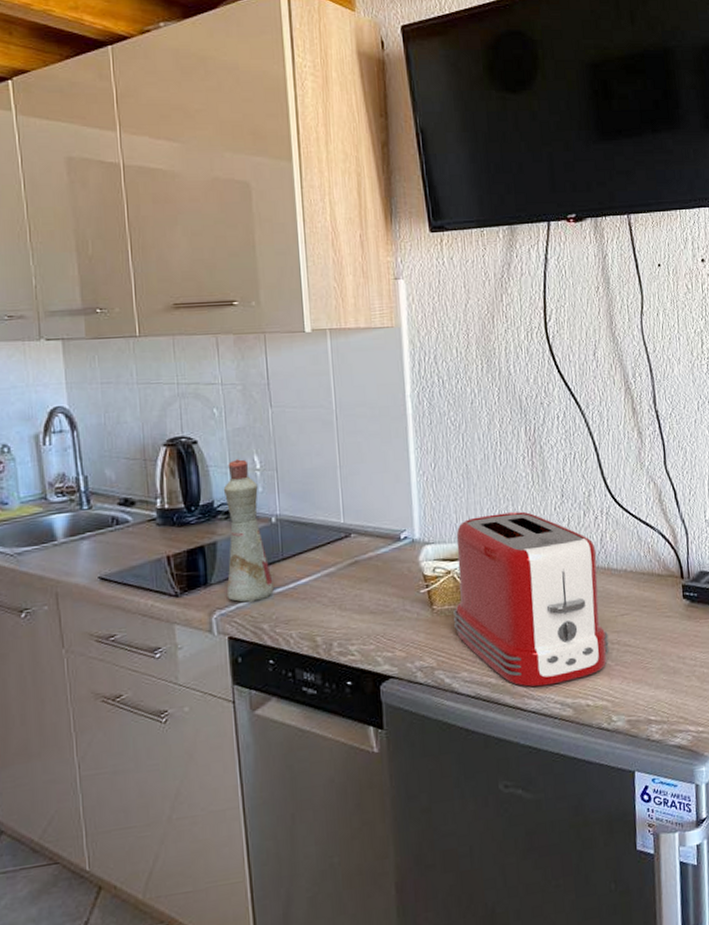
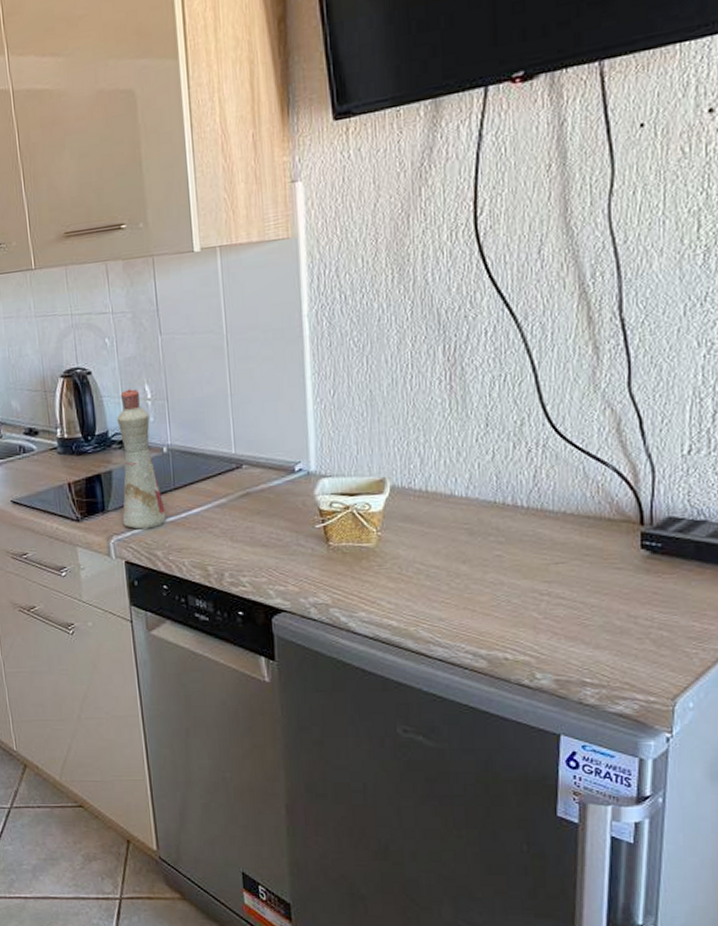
toaster: present [453,511,609,687] -> none [352,443,538,634]

